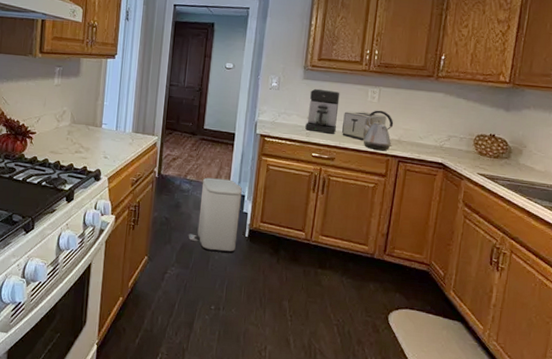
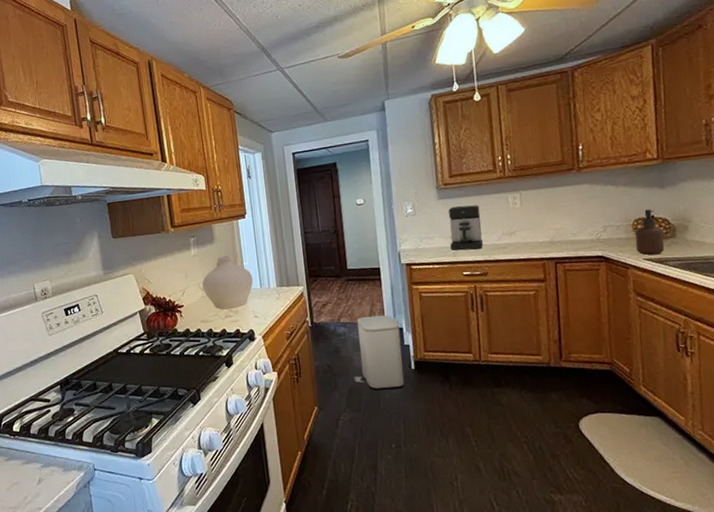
ceramic jug: none [59,91,111,145] -> present [202,255,253,310]
toaster: present [342,111,387,140] -> none [488,219,534,250]
kettle: present [363,110,394,151] -> none [510,214,546,256]
soap dispenser: none [473,127,500,172] -> present [635,209,665,255]

